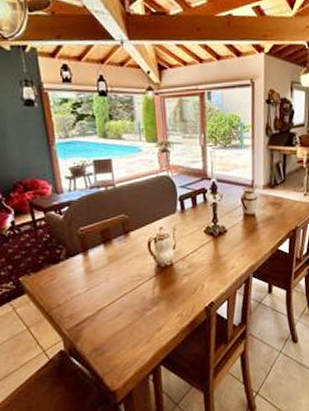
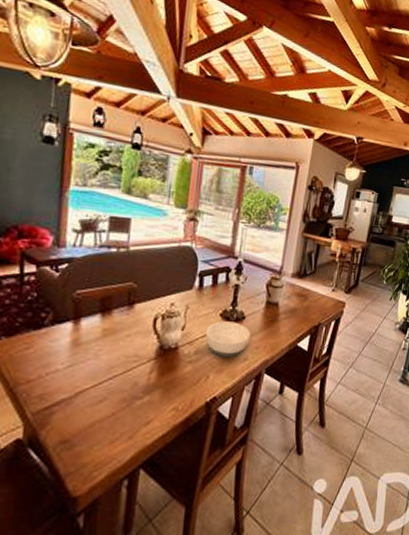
bowl: none [193,236,235,268] -> present [205,321,251,358]

